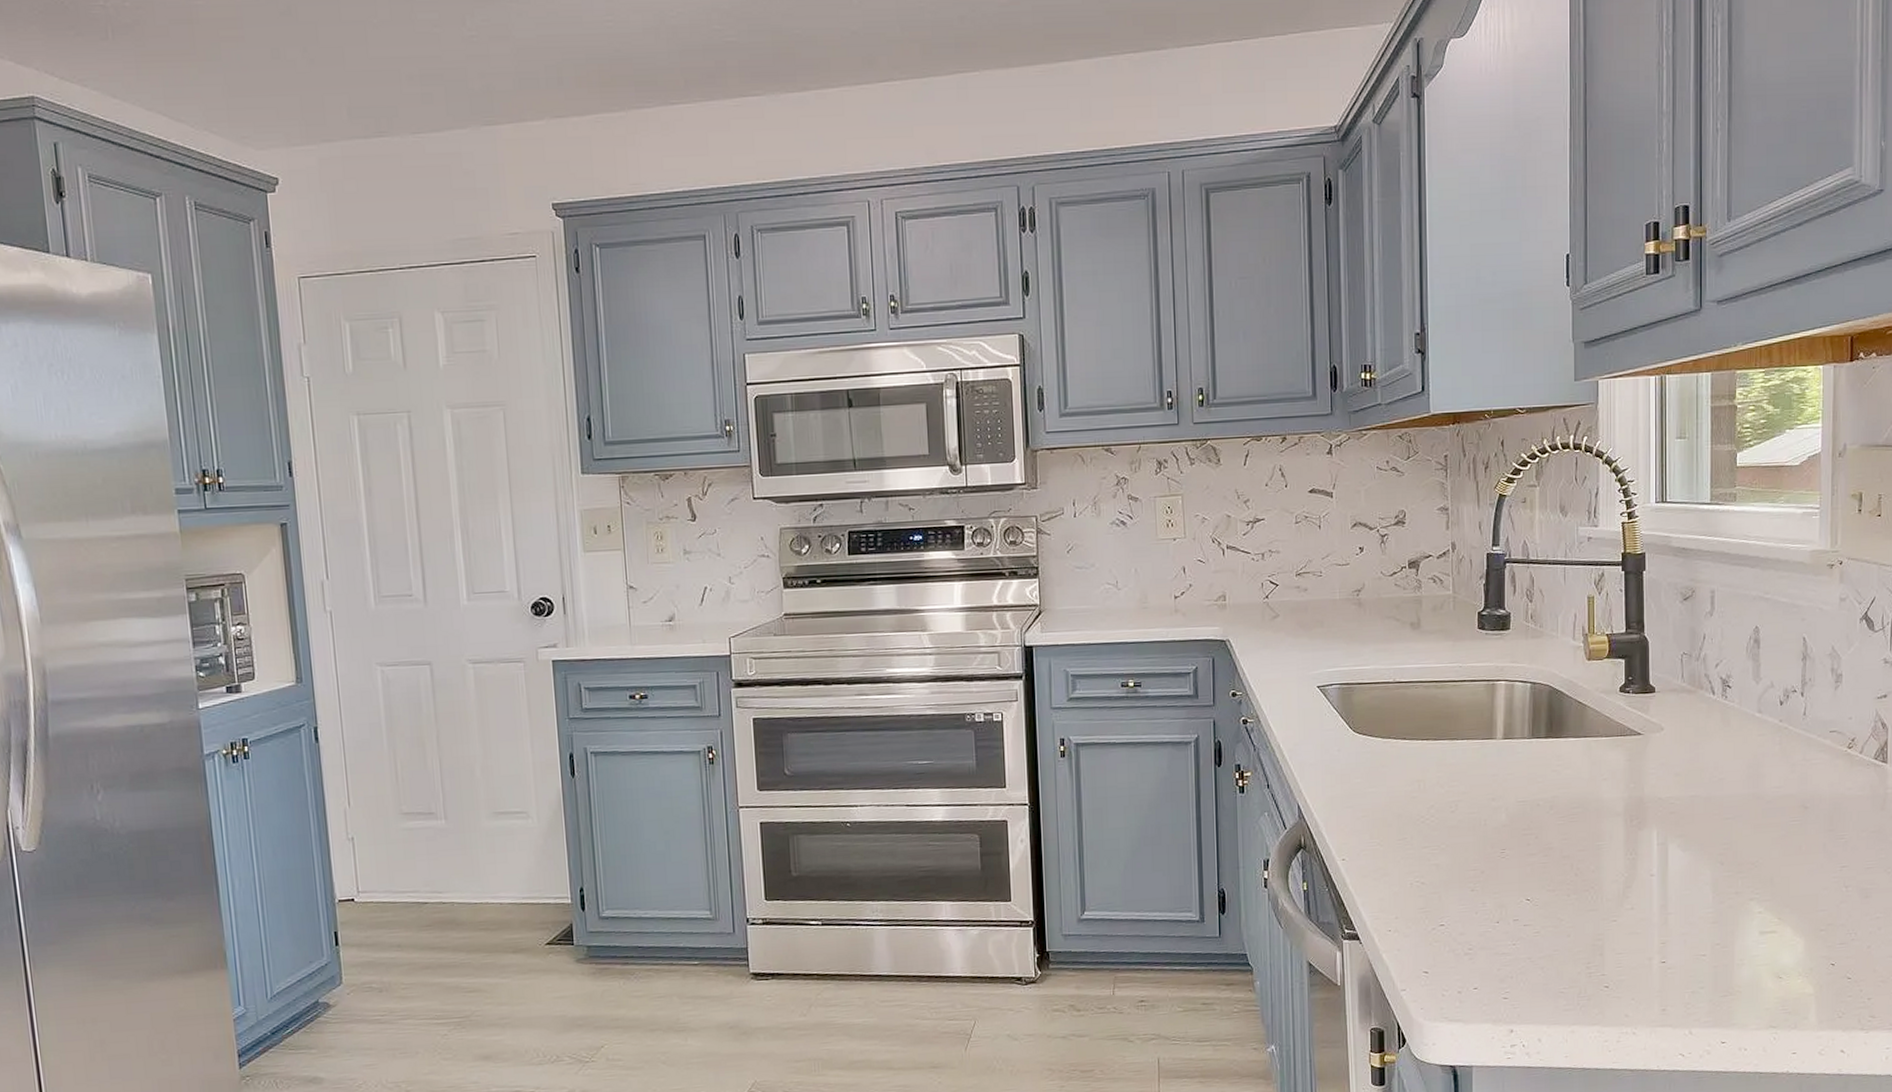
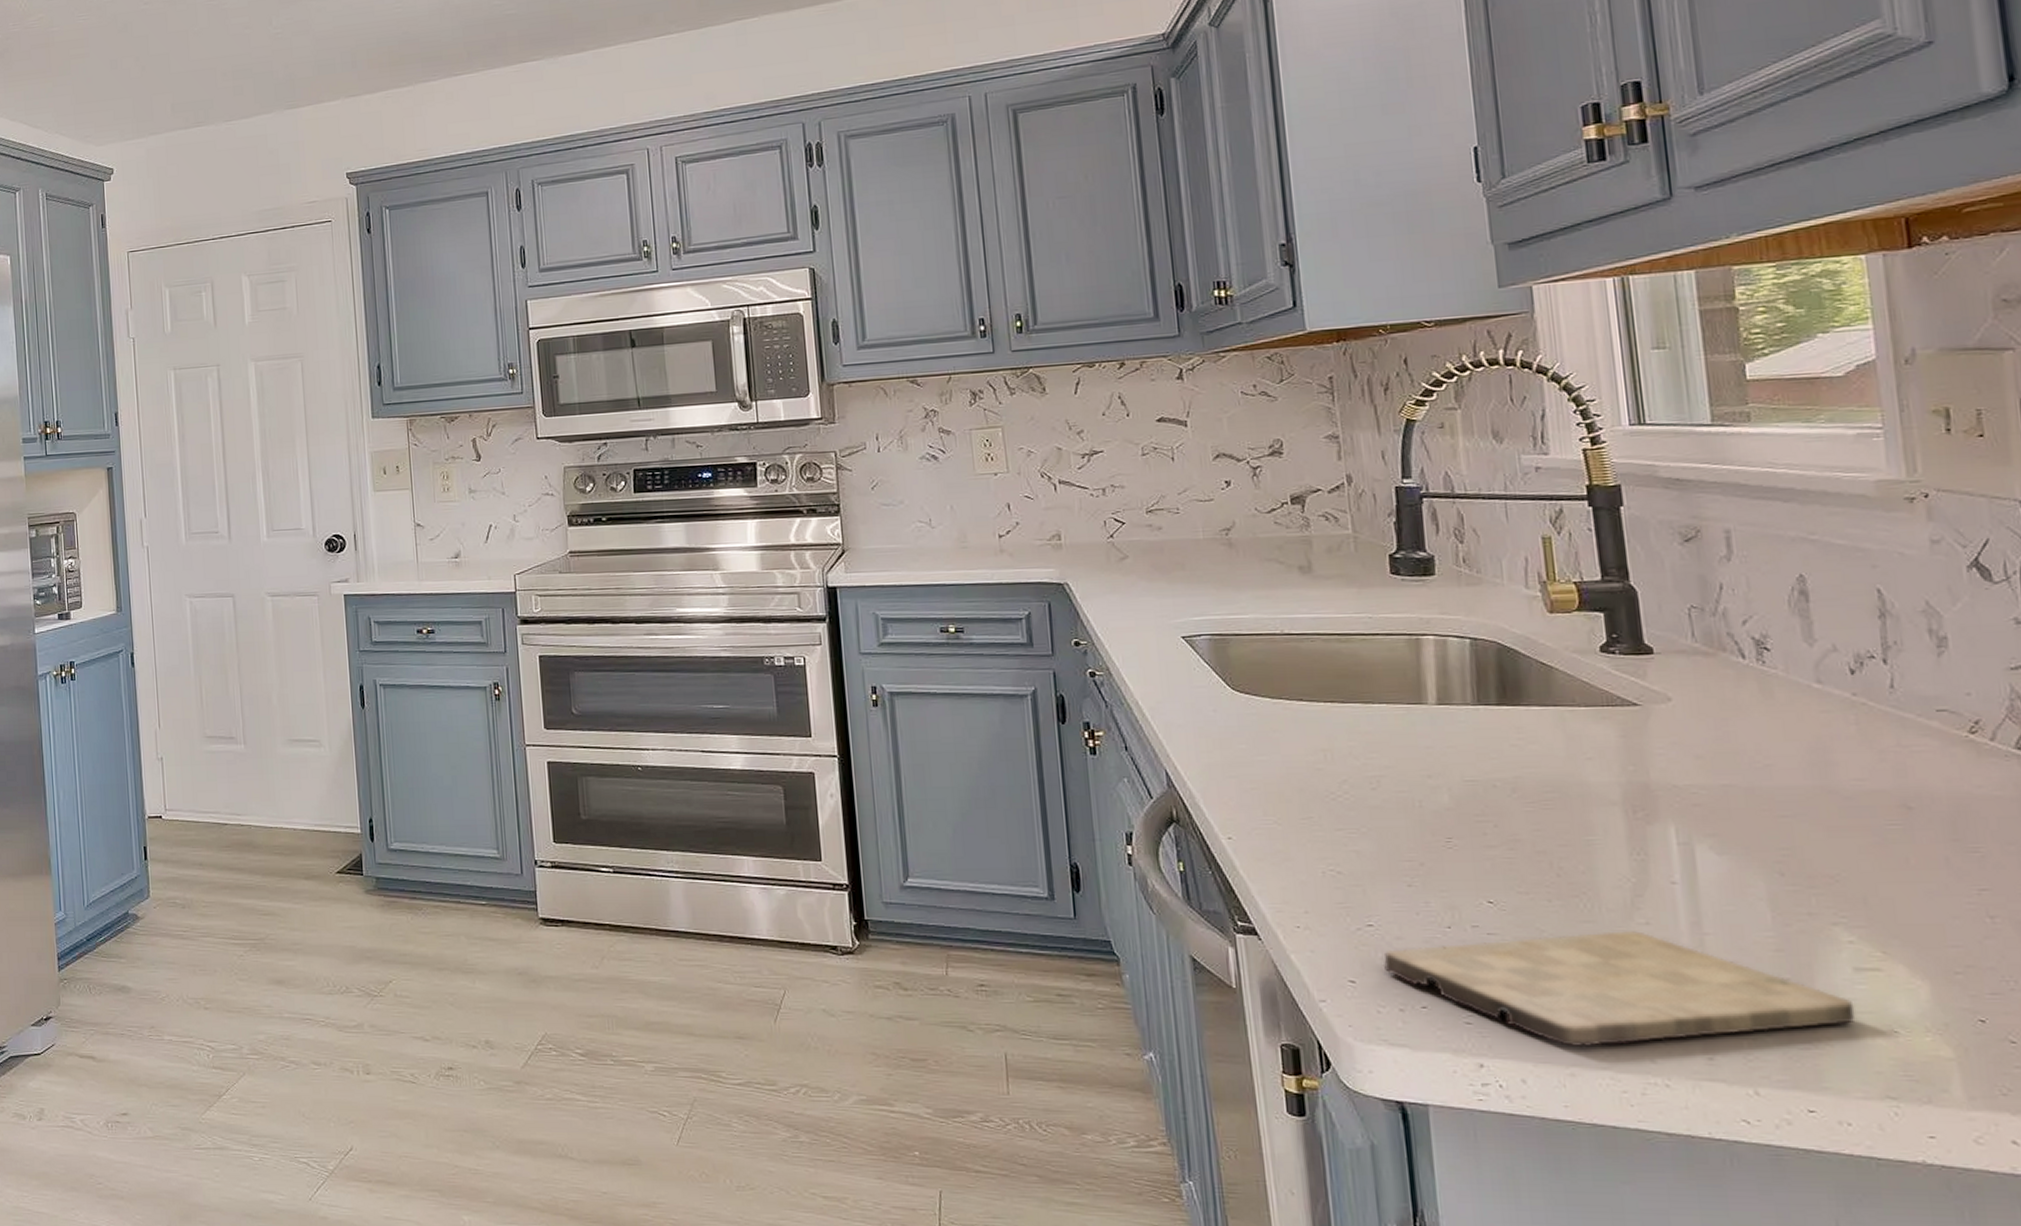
cutting board: none [1449,915,1757,1010] -> present [1382,931,1856,1046]

